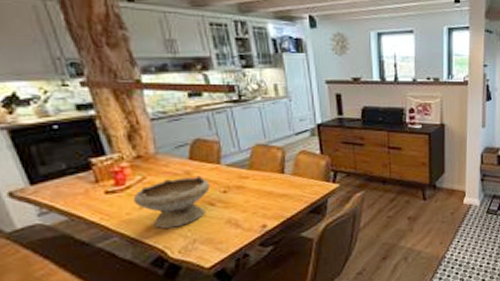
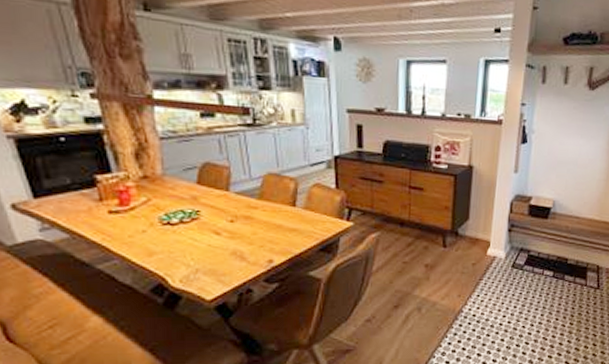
bowl: present [133,175,211,228] -> none [136,201,217,255]

